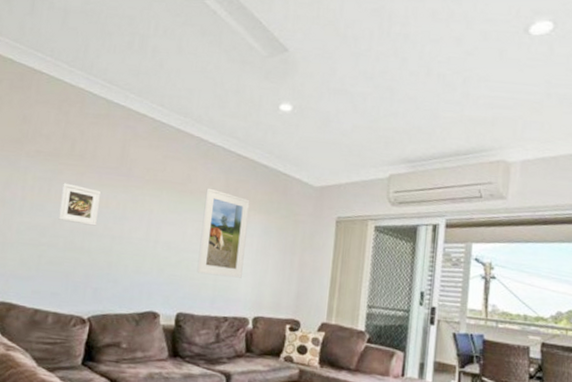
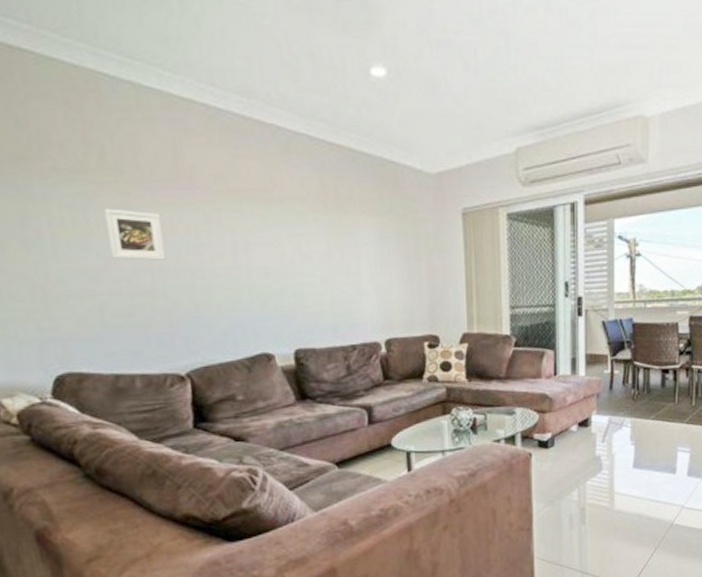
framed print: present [197,188,250,278] -> none [298,191,363,300]

